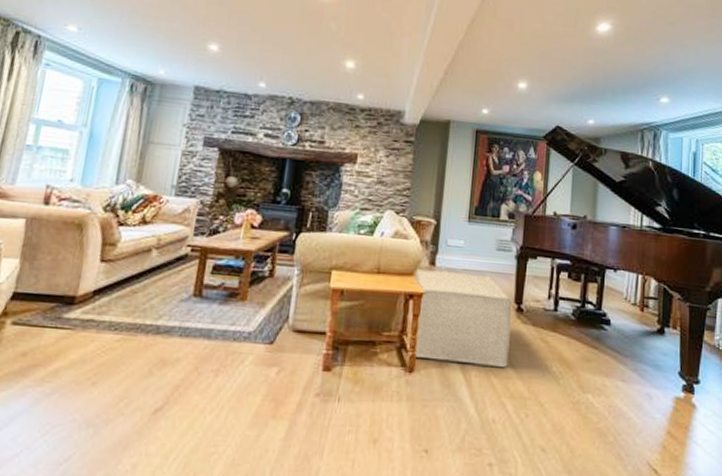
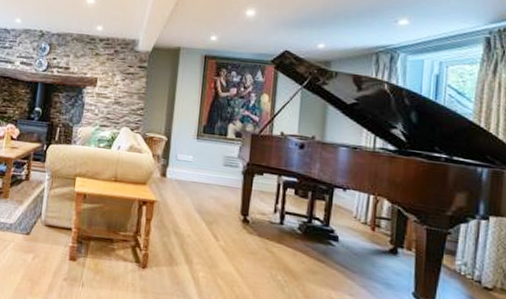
ottoman: present [408,268,513,368] -> none [142,178,239,273]

